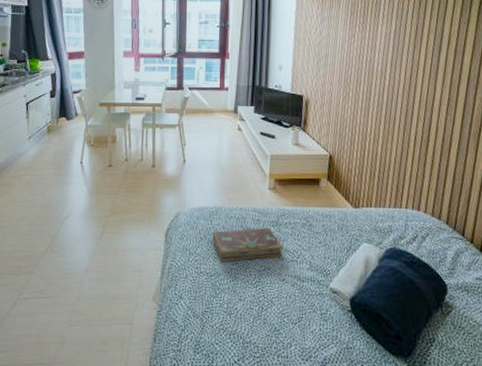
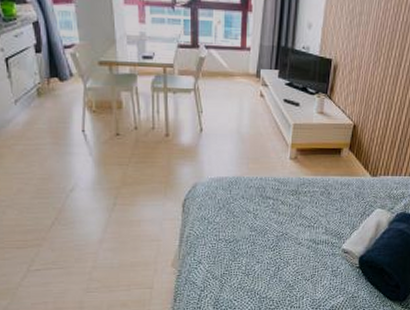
book: present [212,228,283,262] -> none [231,196,301,229]

